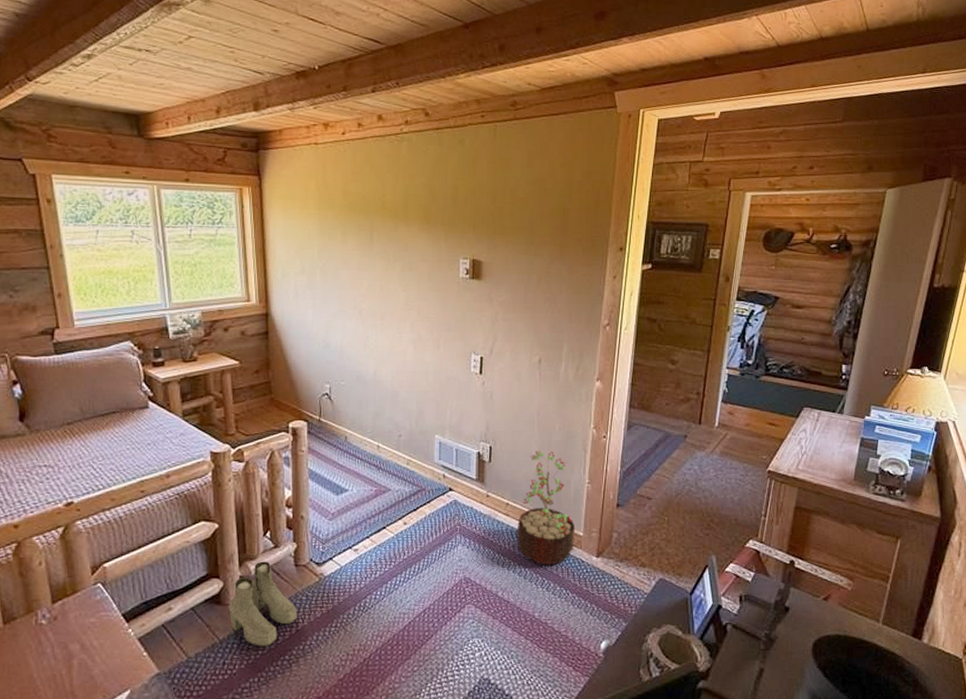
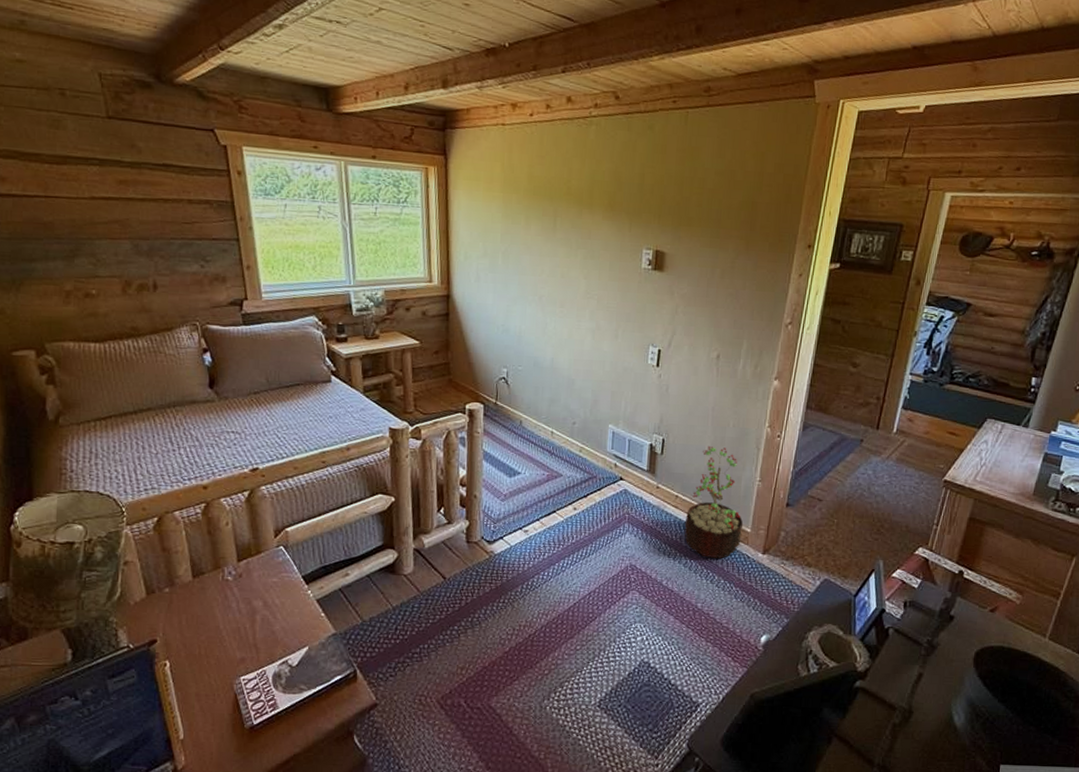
boots: present [228,561,297,646] -> none [402,535,467,616]

